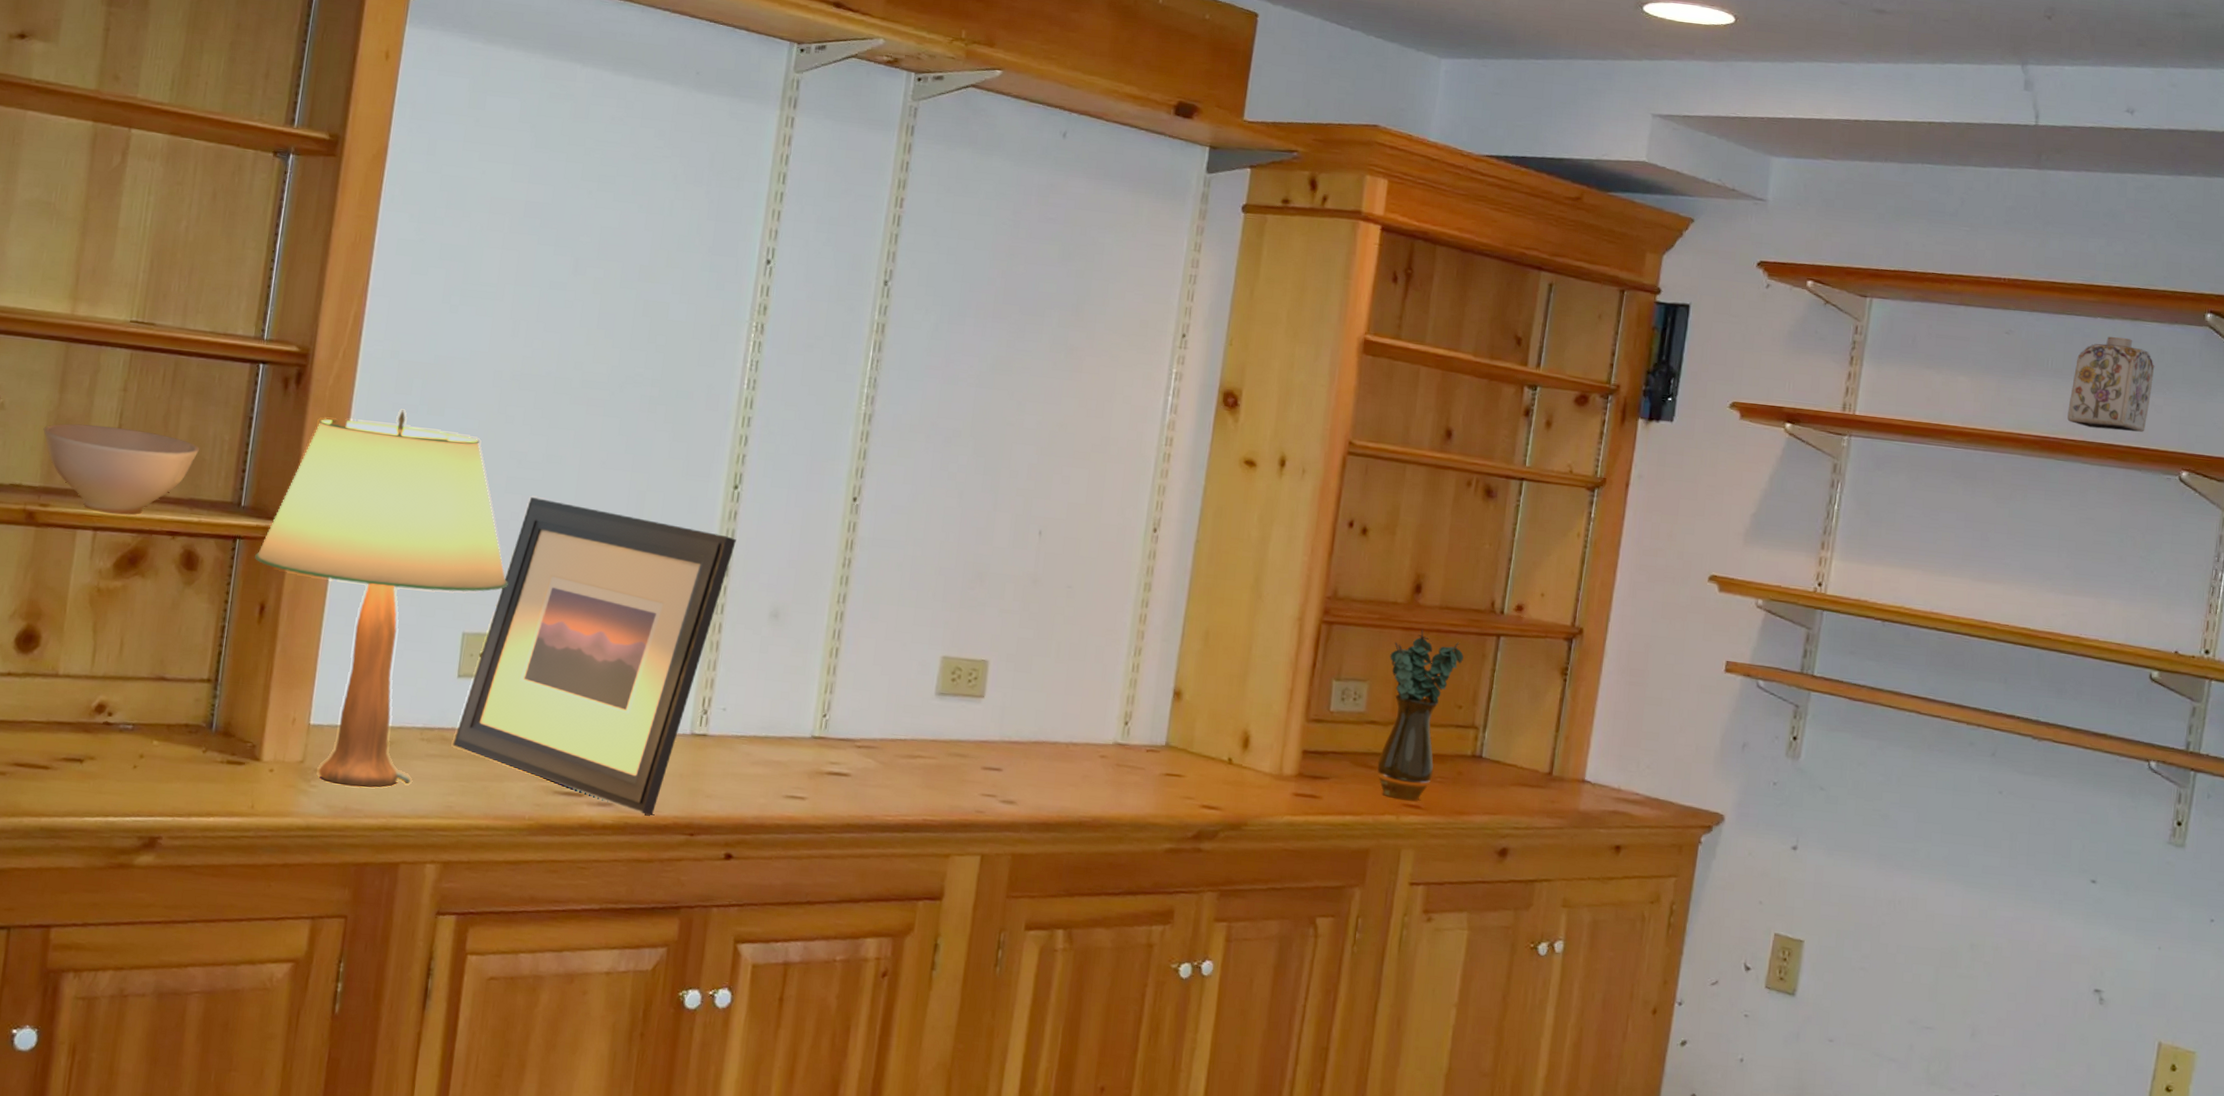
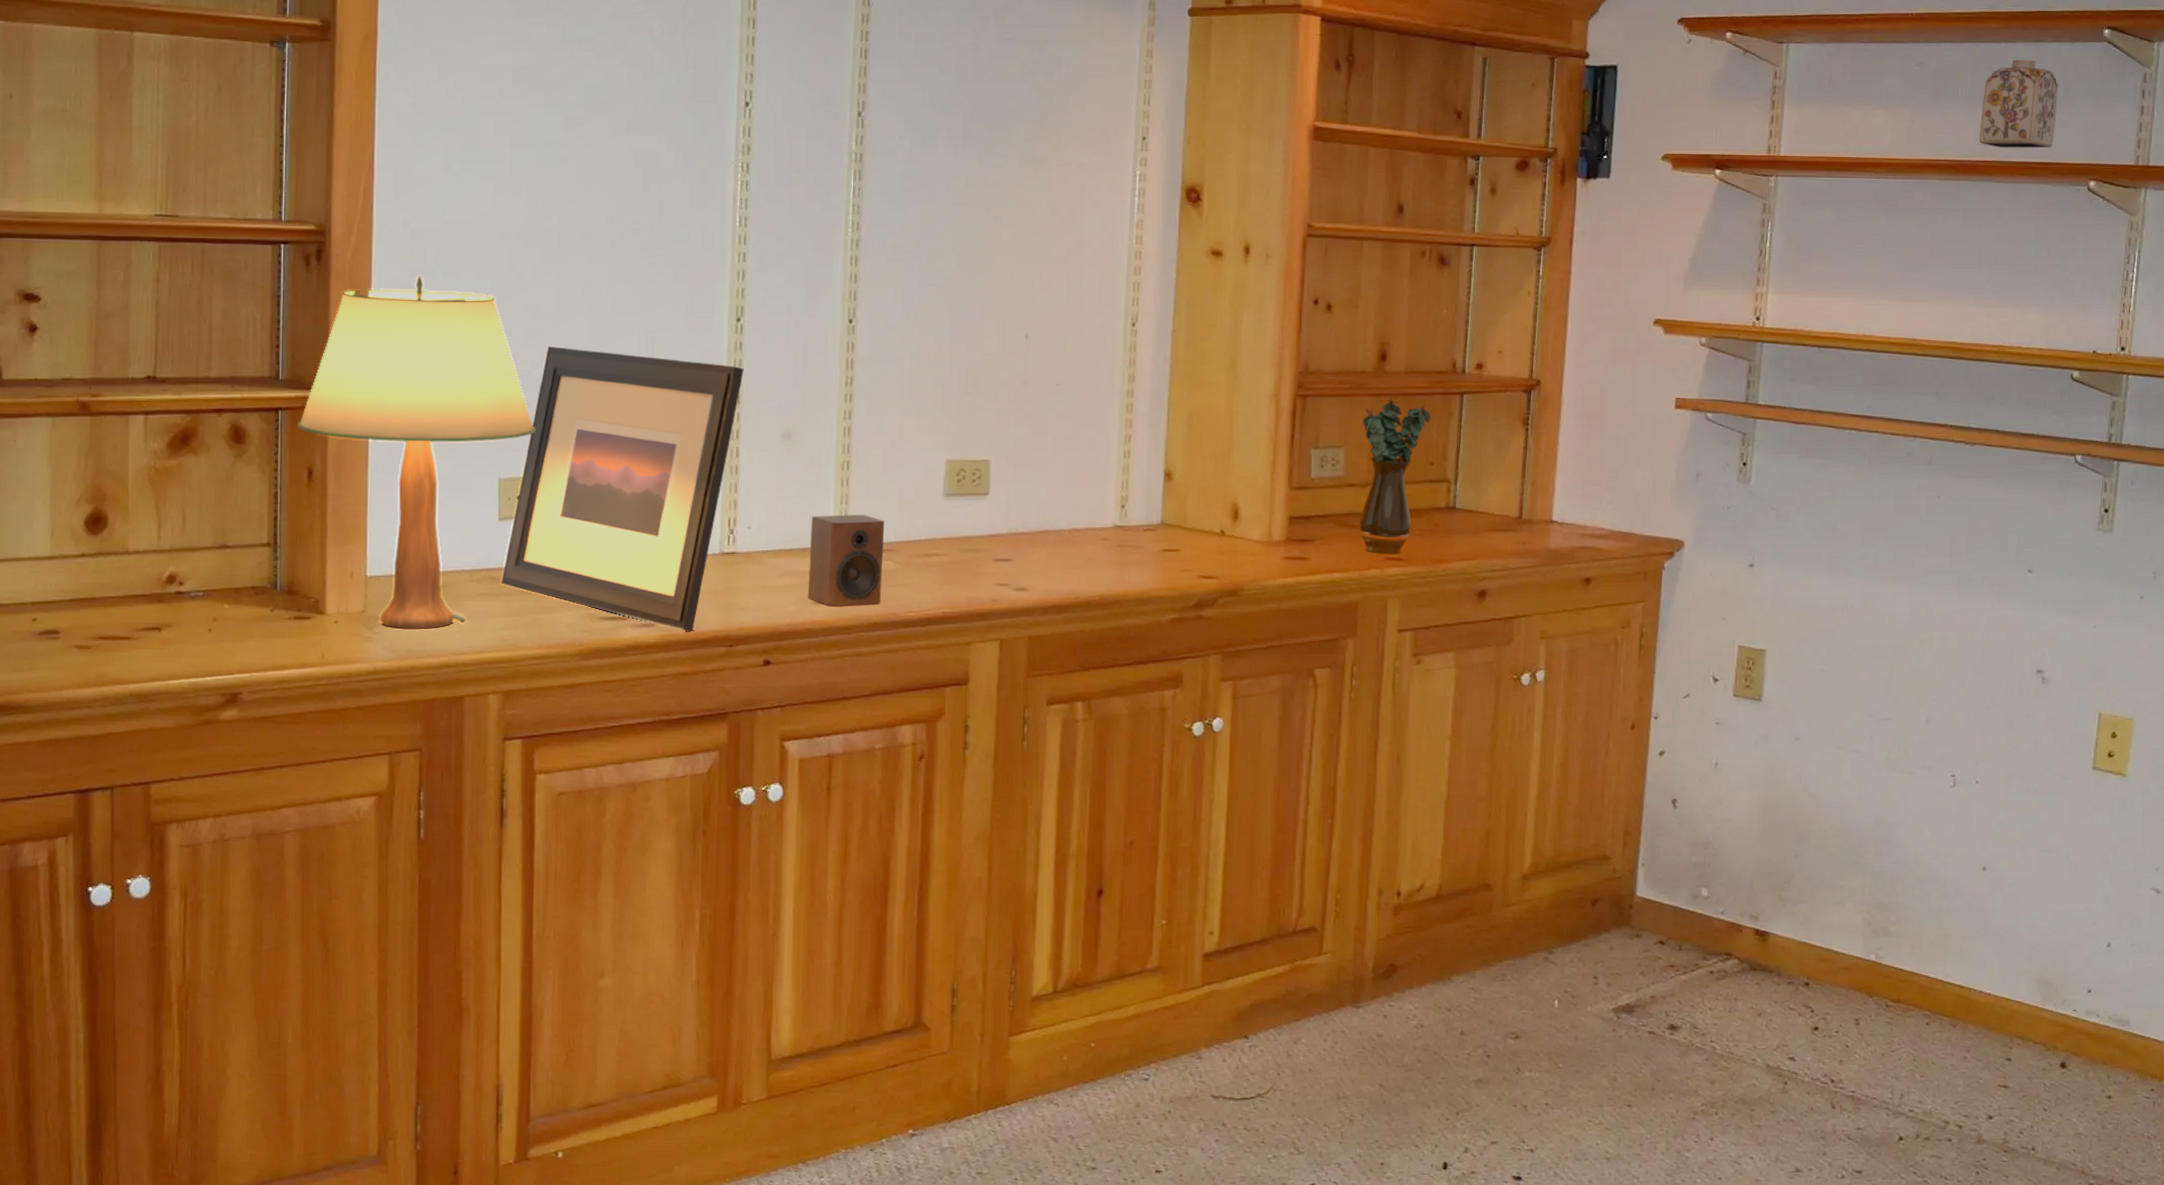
bowl: present [43,423,199,516] -> none [86,316,234,398]
speaker: none [779,703,870,805] -> present [807,514,885,607]

